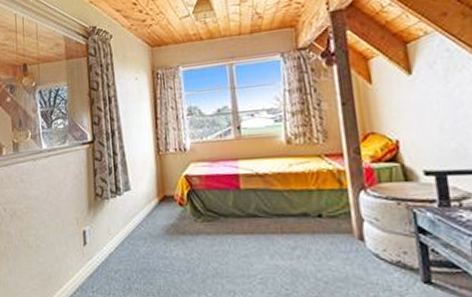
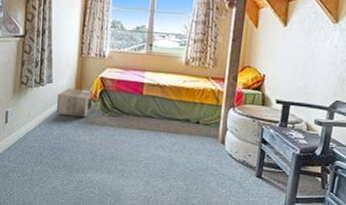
cardboard box: none [138,192,183,228] -> present [56,88,94,118]

